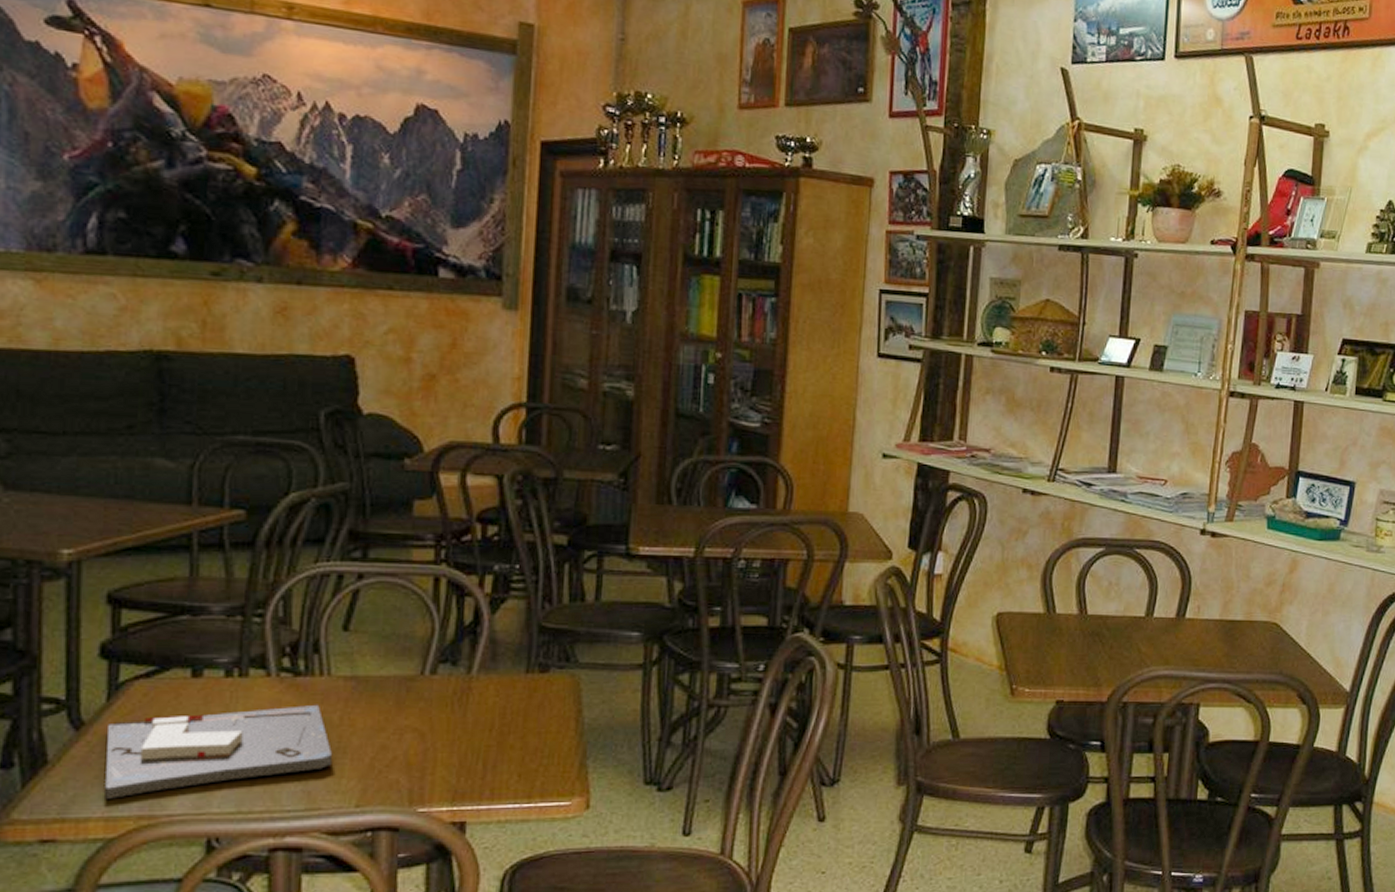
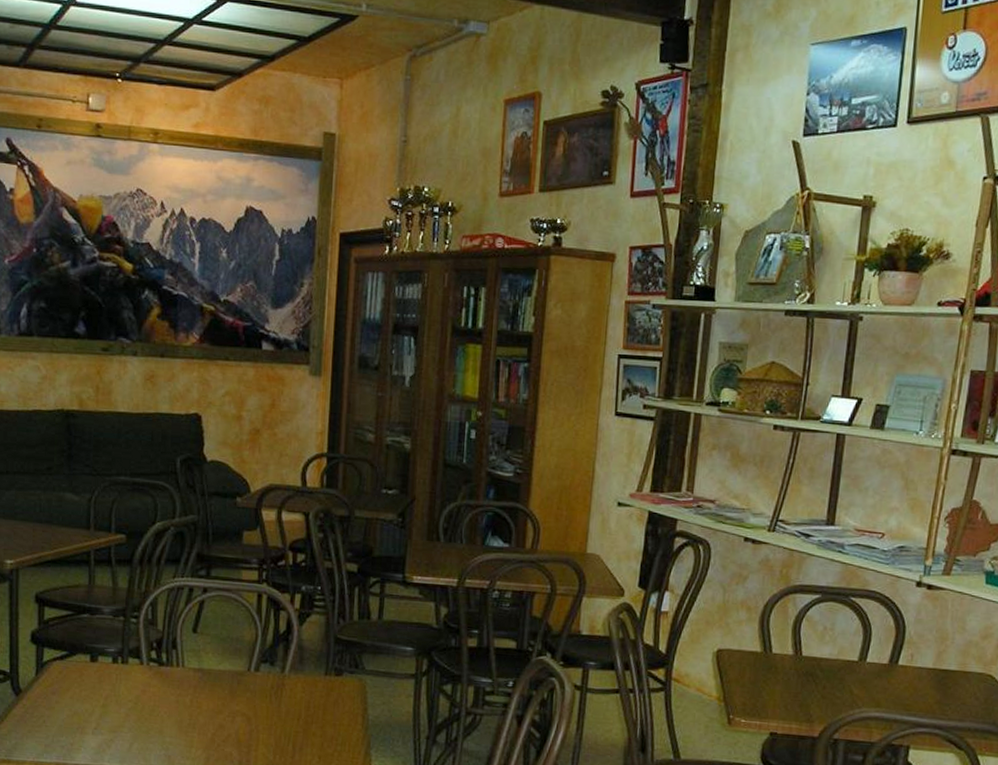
board game: present [105,704,333,799] -> none [35,688,186,749]

